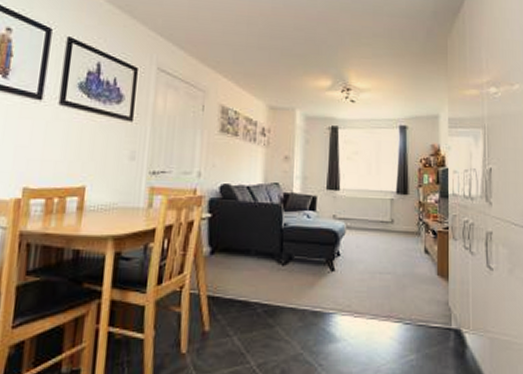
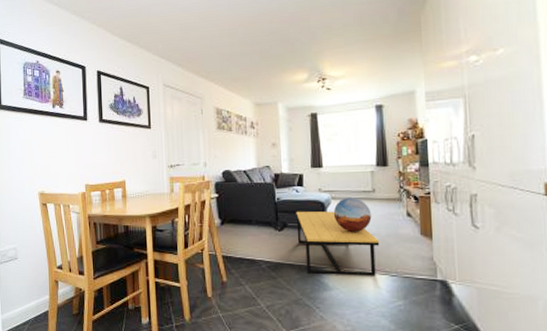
coffee table: none [303,241,395,324] -> present [296,211,380,276]
decorative sphere: none [347,228,388,269] -> present [333,198,372,232]

